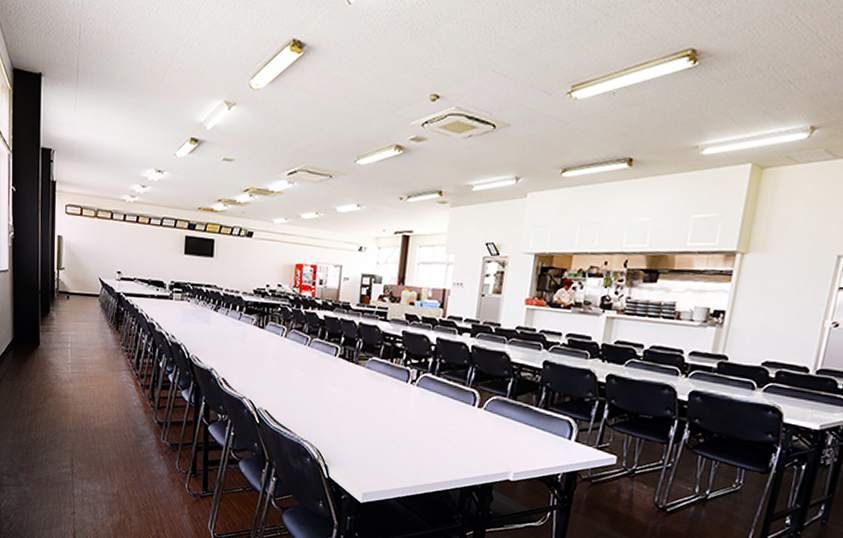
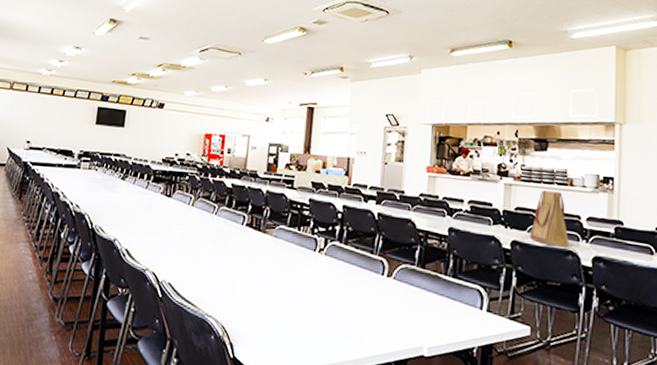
shopping bag: none [627,324,669,382] -> present [530,190,569,248]

